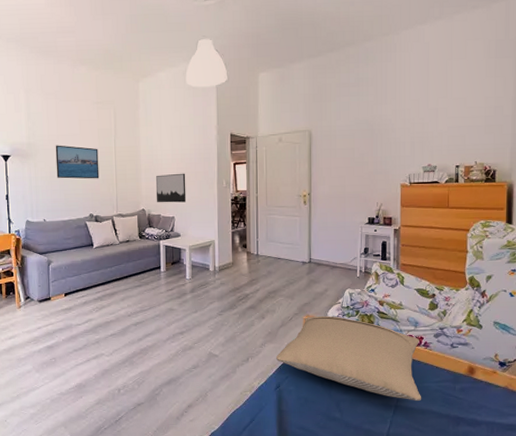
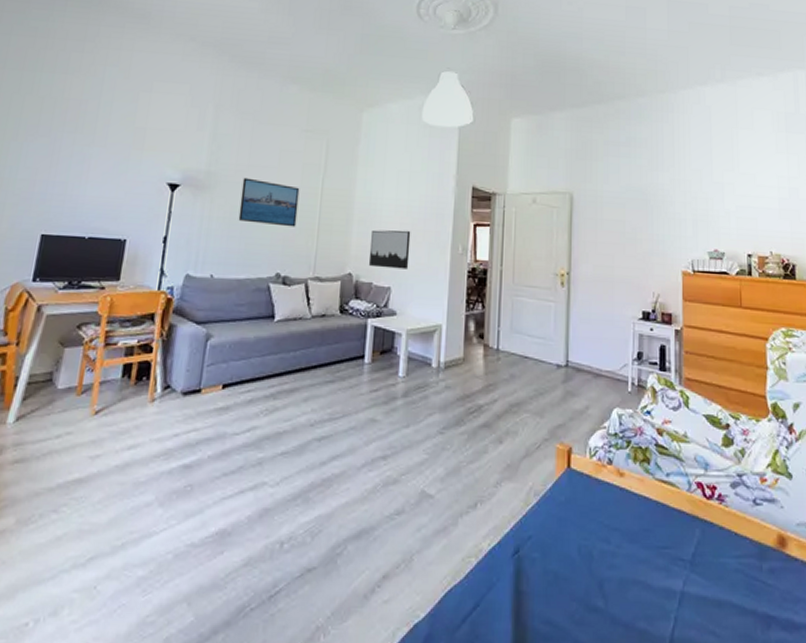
pillow: present [276,315,422,401] -> none [516,444,718,586]

